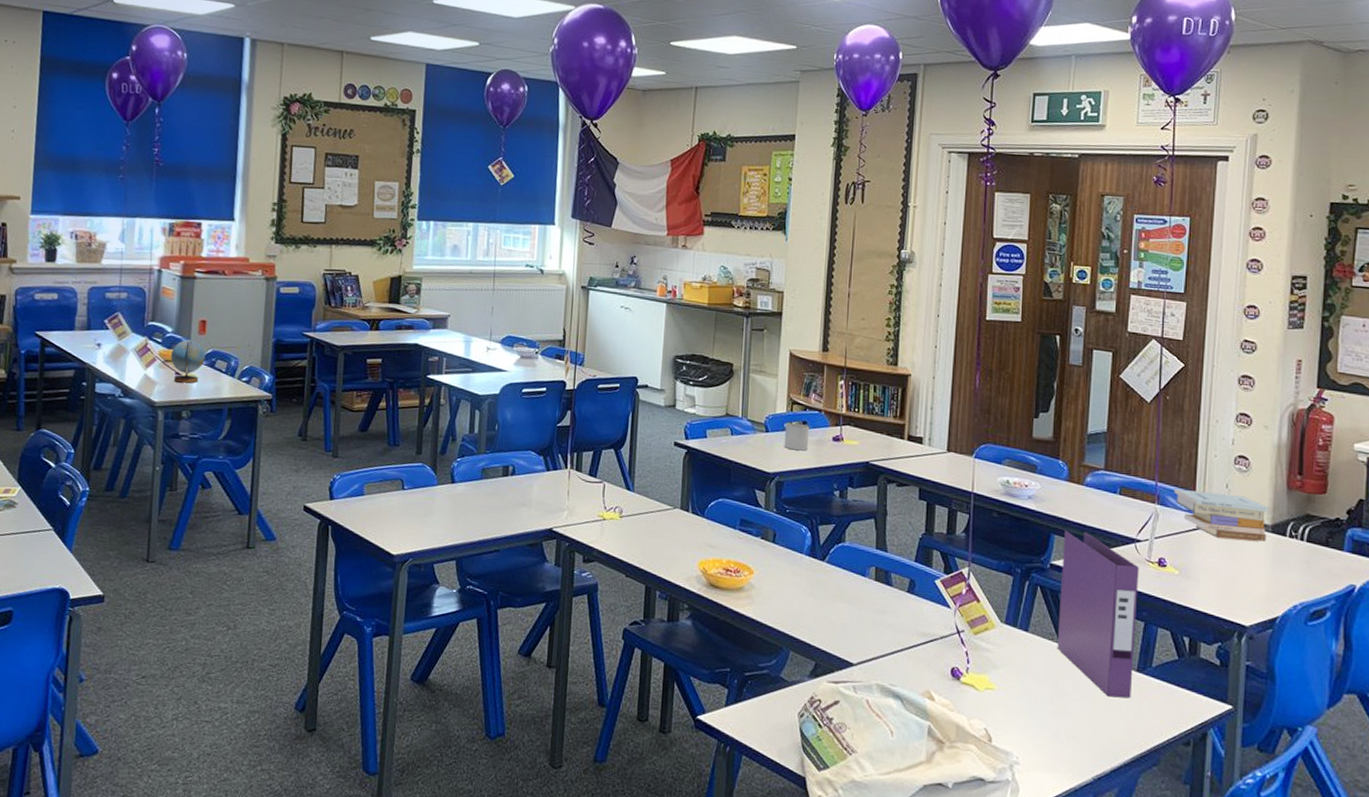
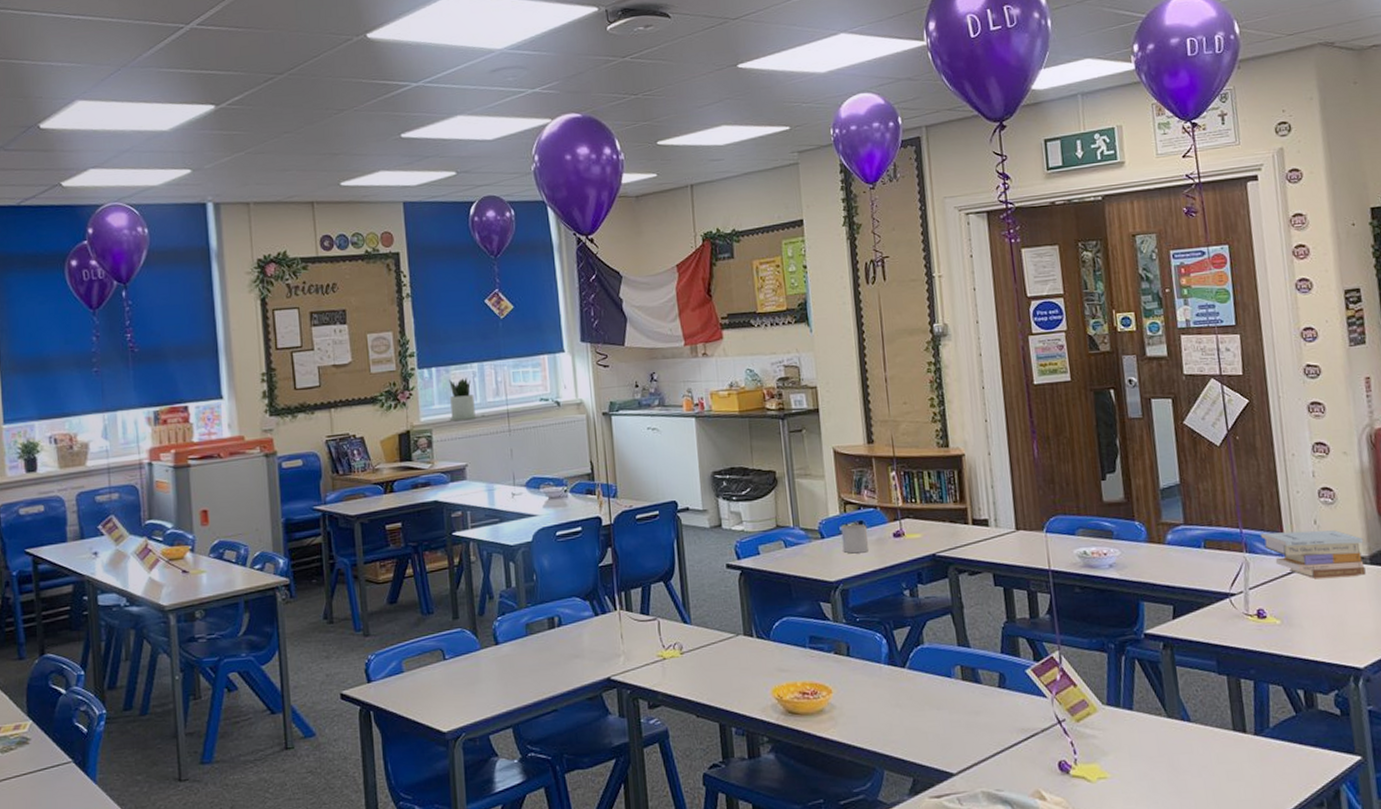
globe: present [170,339,206,384] -> none [174,533,212,581]
planter: none [439,234,466,275] -> present [449,378,478,422]
binder: present [1057,530,1139,699] -> none [1153,593,1253,767]

